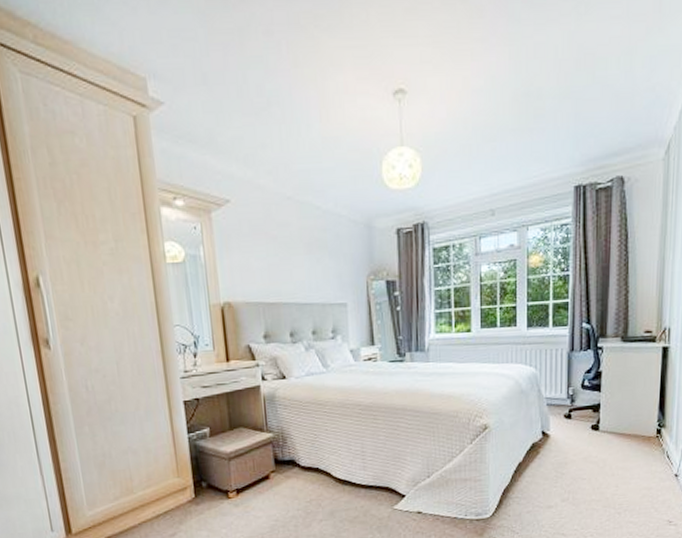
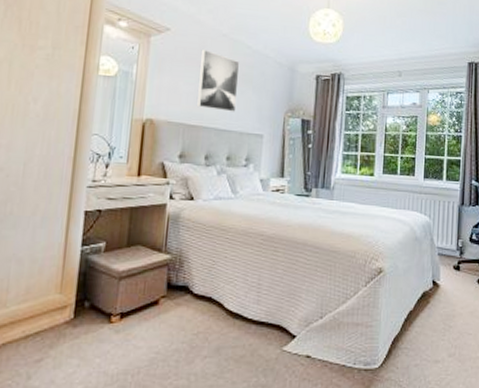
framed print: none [267,218,315,284] -> present [197,50,240,112]

